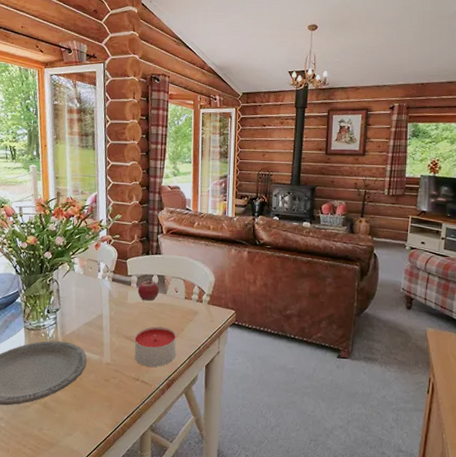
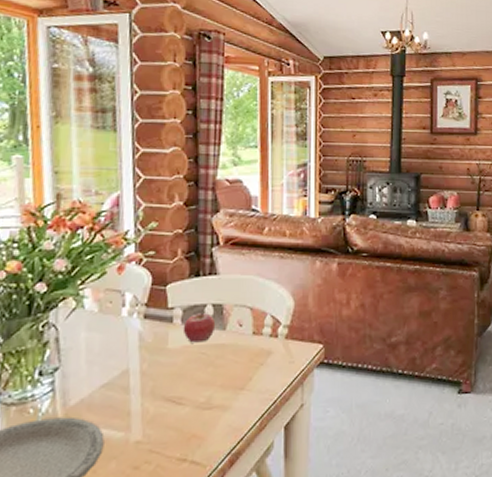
candle: present [134,326,176,368] -> none [178,377,242,440]

